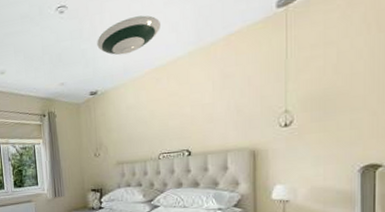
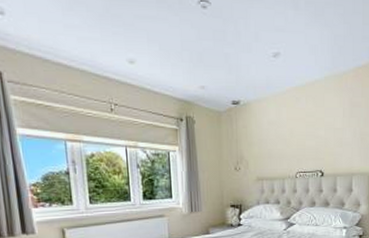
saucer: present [97,15,160,56] -> none [241,31,301,68]

